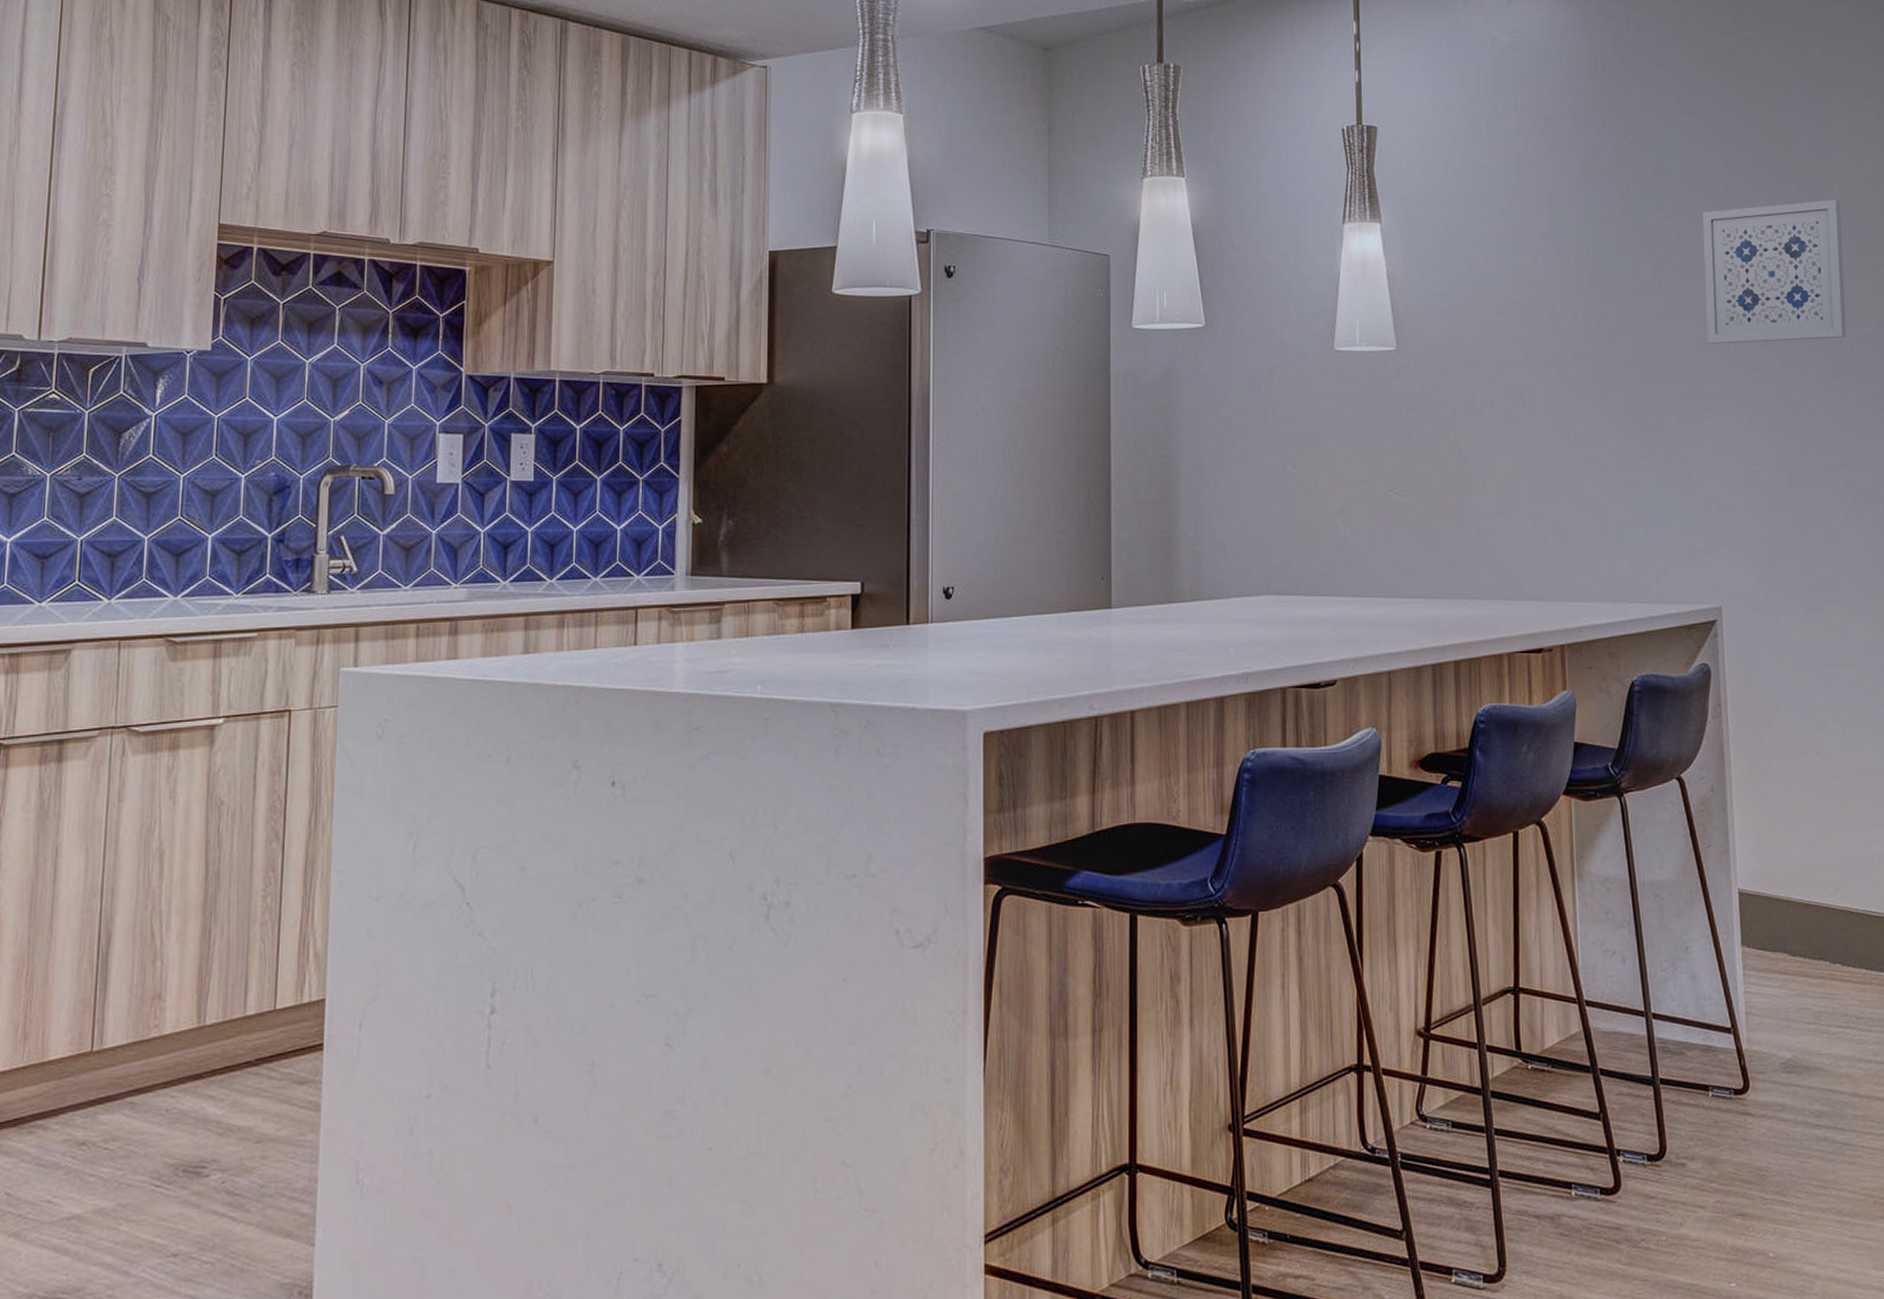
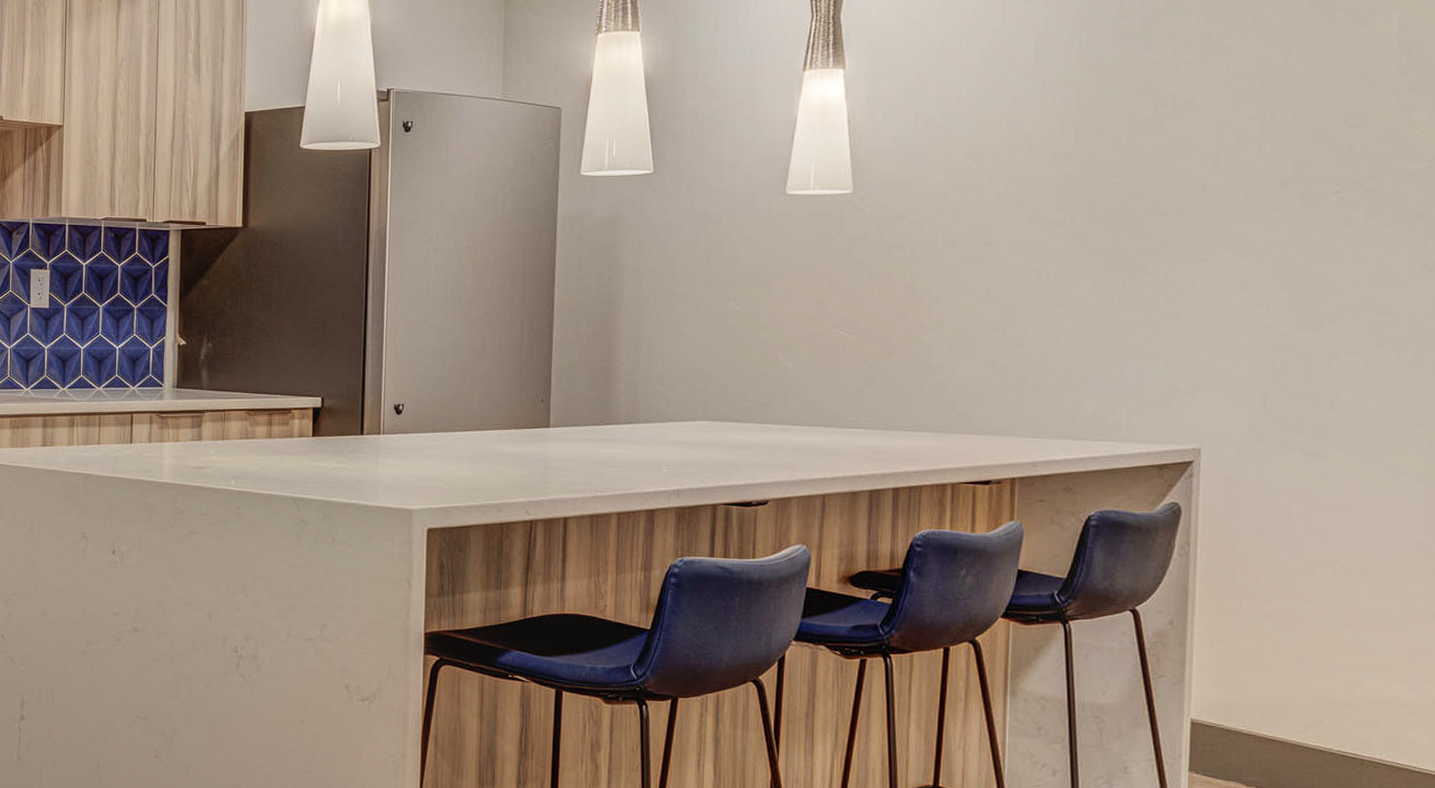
wall art: present [1702,199,1847,344] -> none [1213,26,1398,184]

